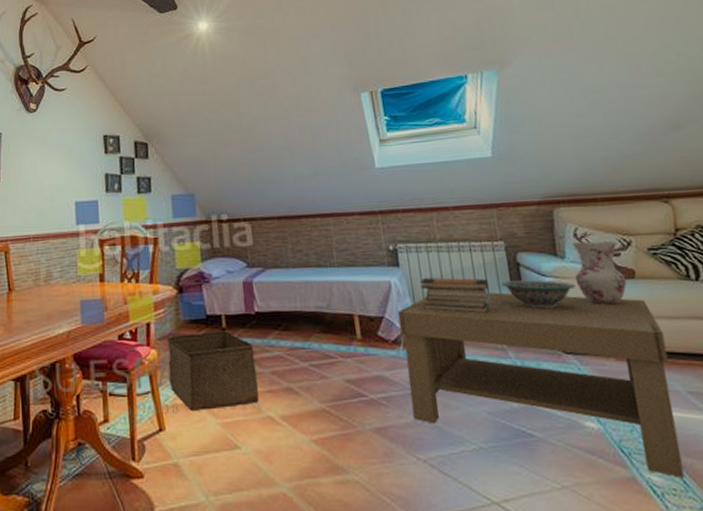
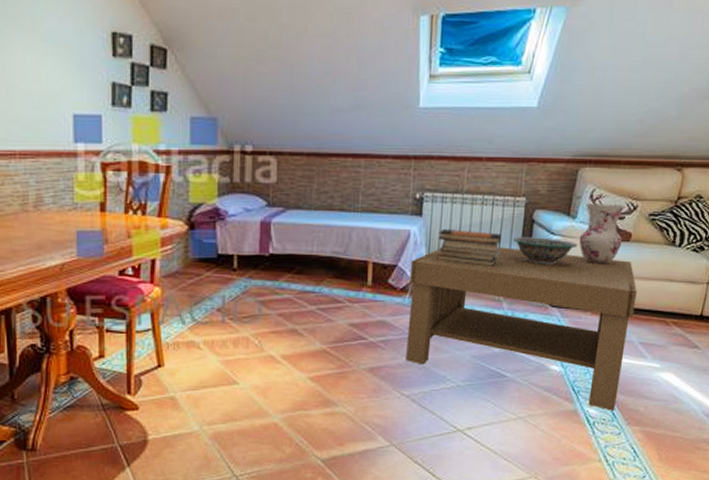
storage bin: present [166,331,259,411] -> none [172,271,263,349]

